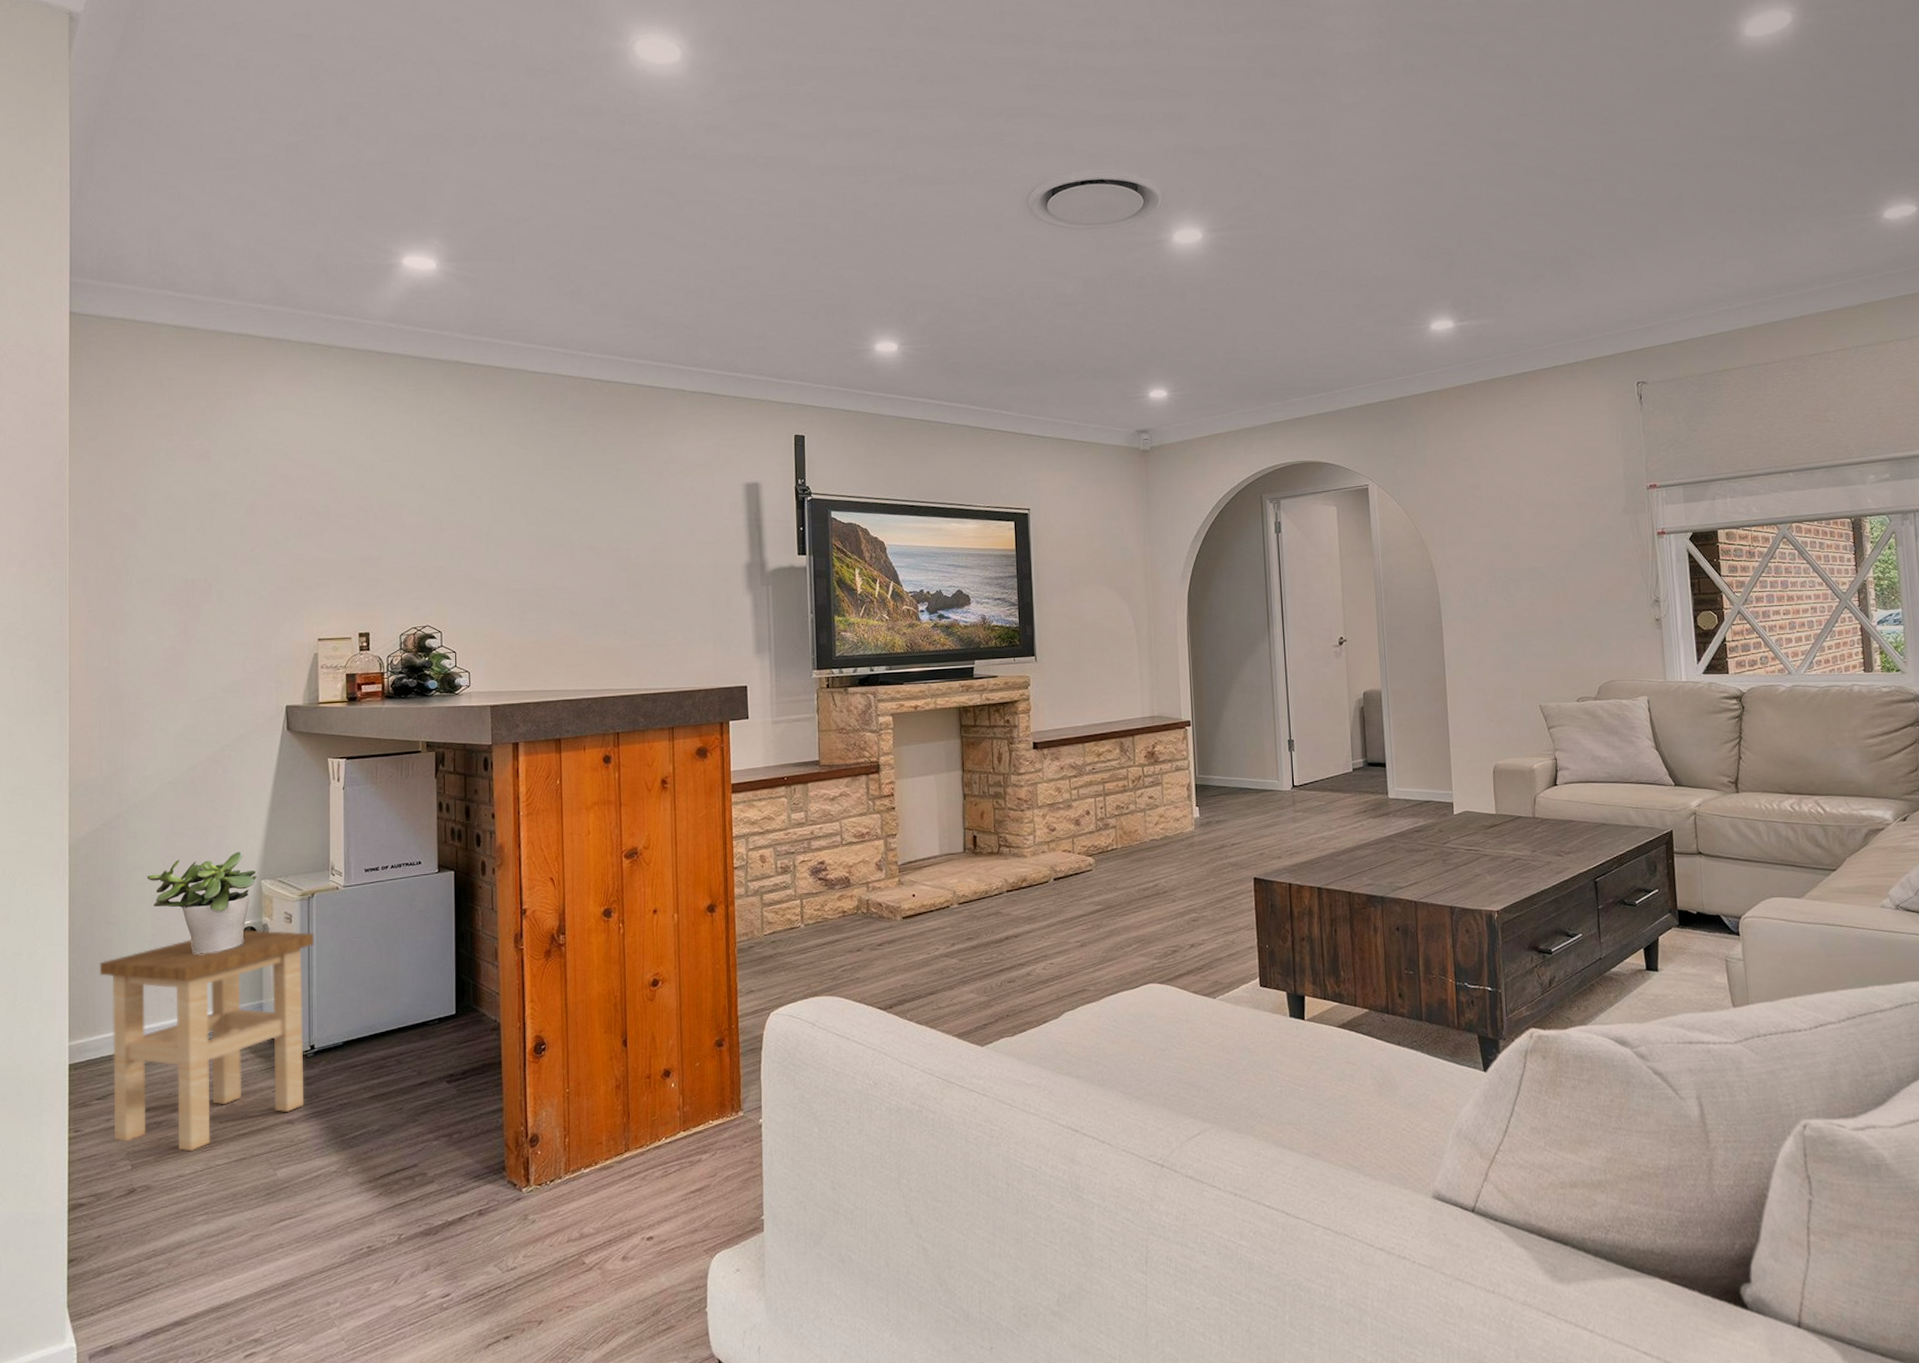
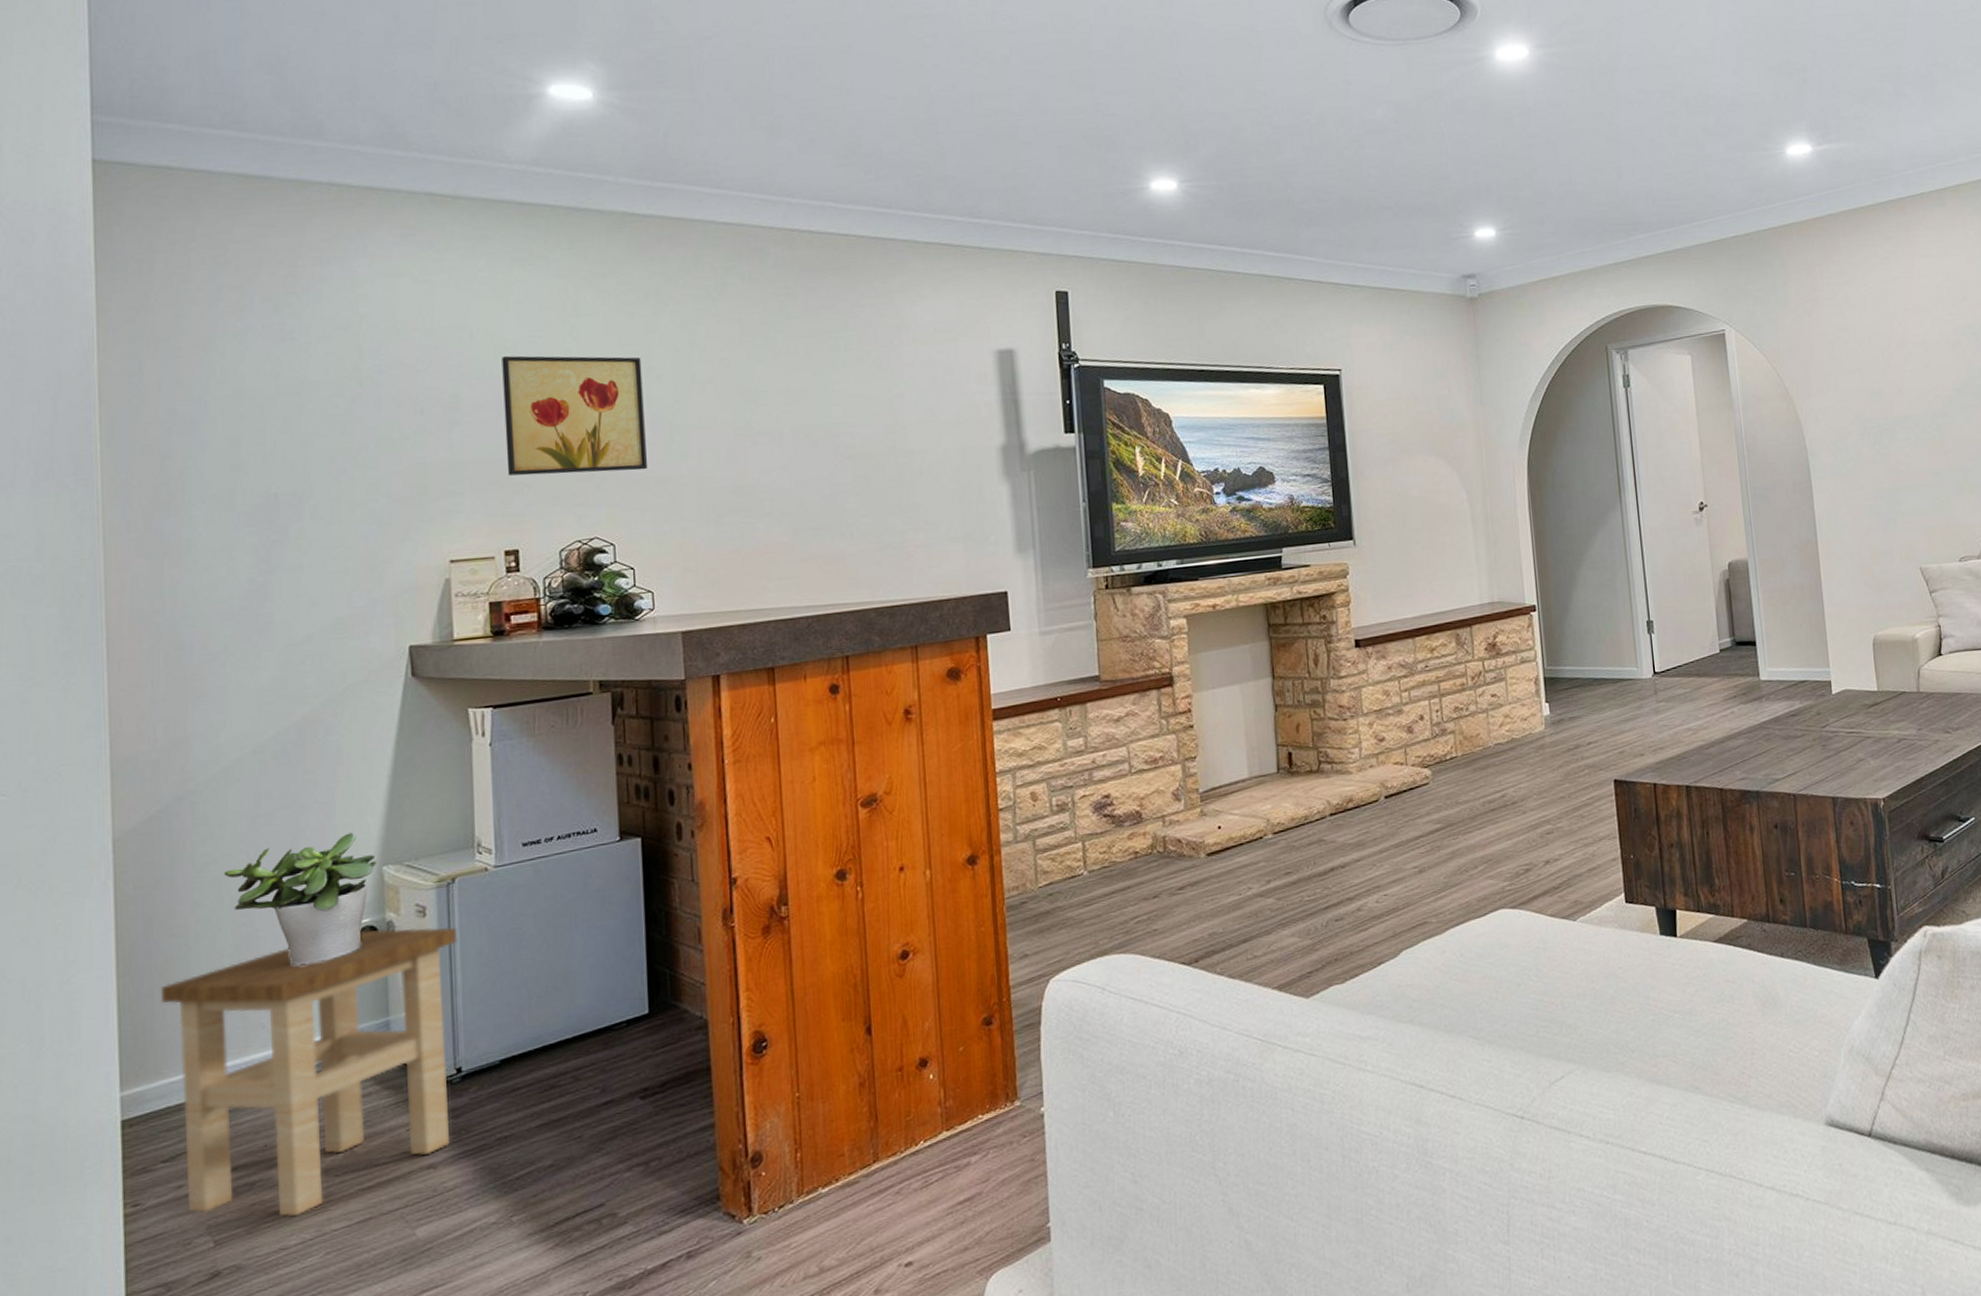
wall art: none [361,476,469,573] -> present [502,355,648,476]

